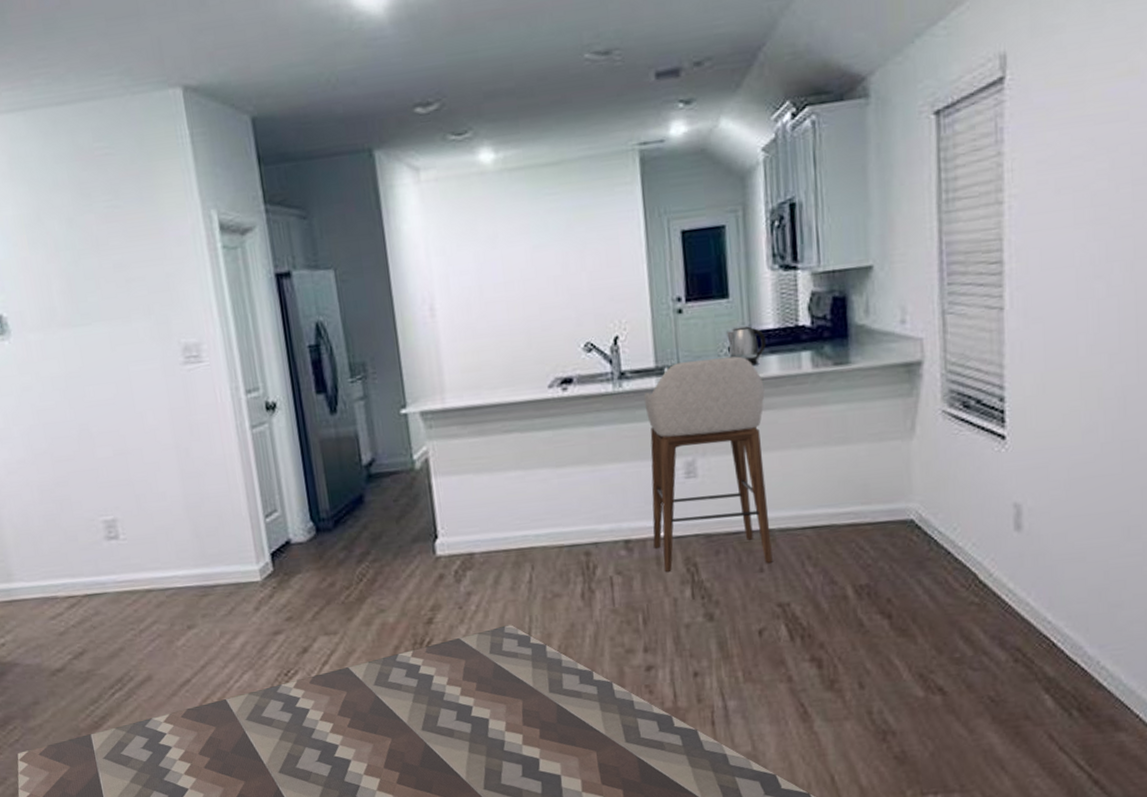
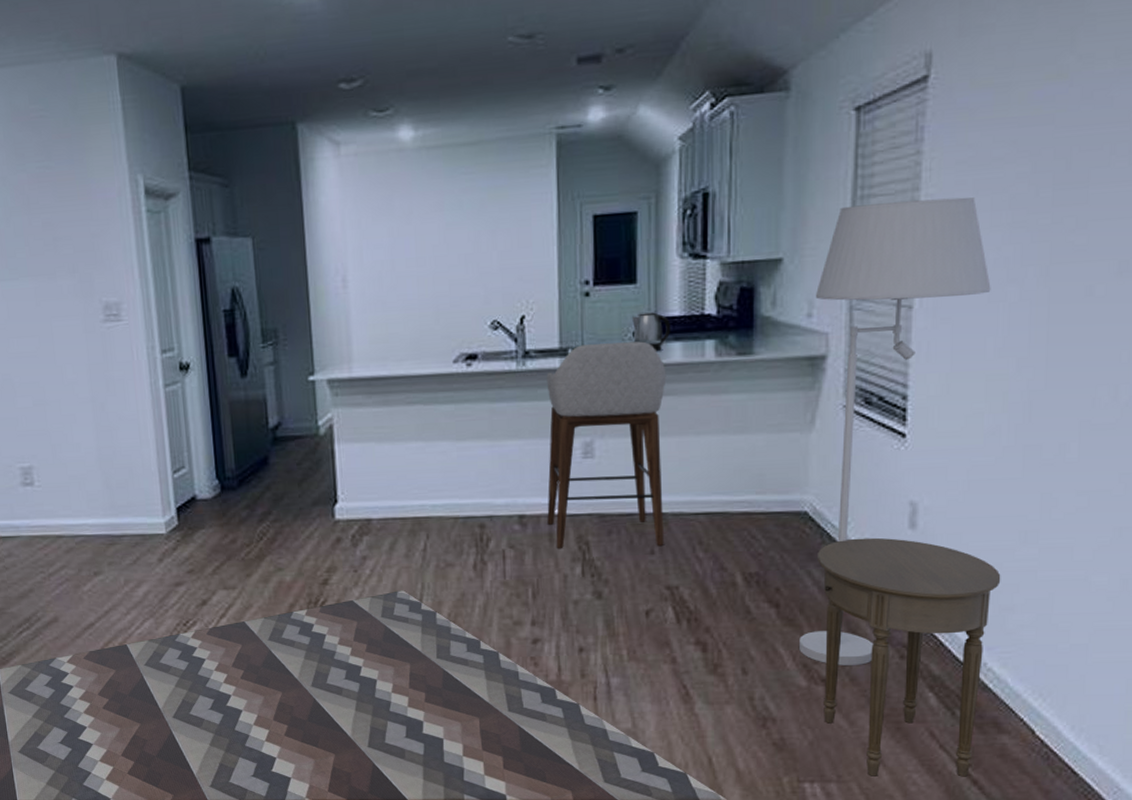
floor lamp: none [907,196,1079,674] -> present [799,197,991,667]
side table: none [926,541,1108,784] -> present [818,537,1001,777]

